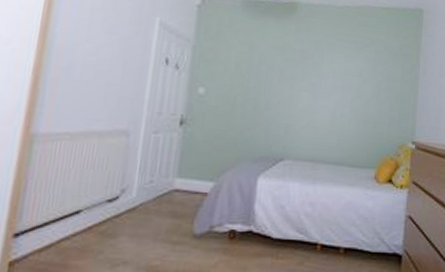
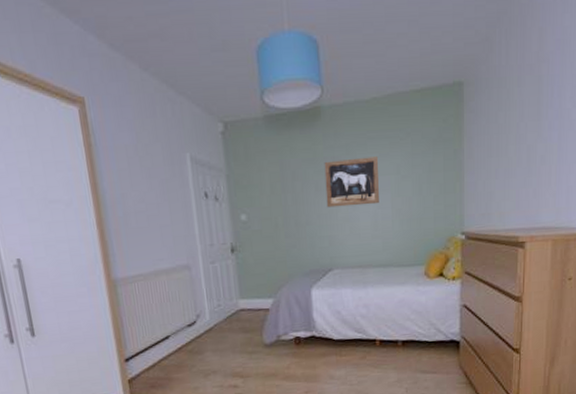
wall art: none [288,52,344,101] -> present [324,156,379,208]

